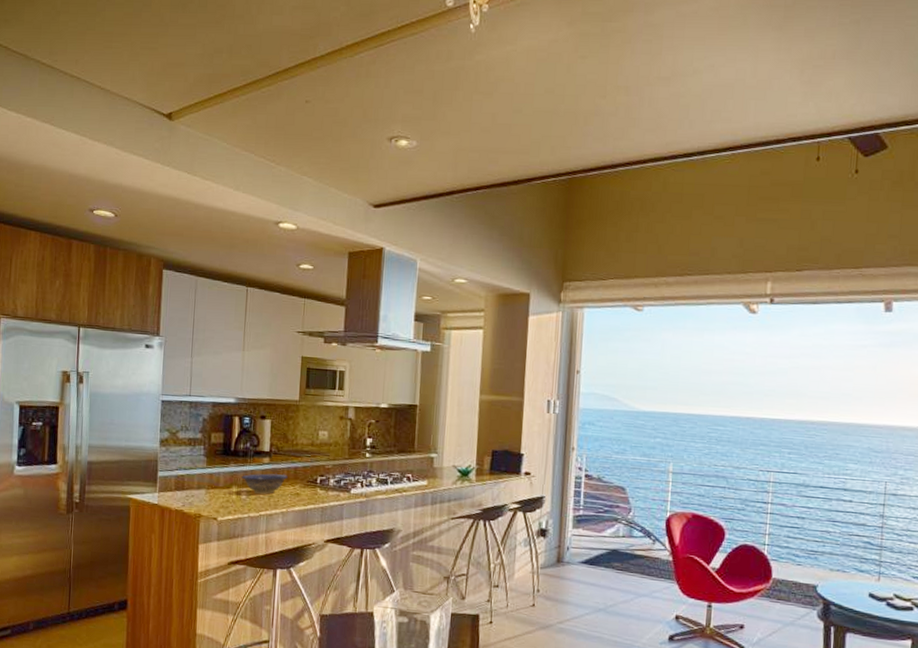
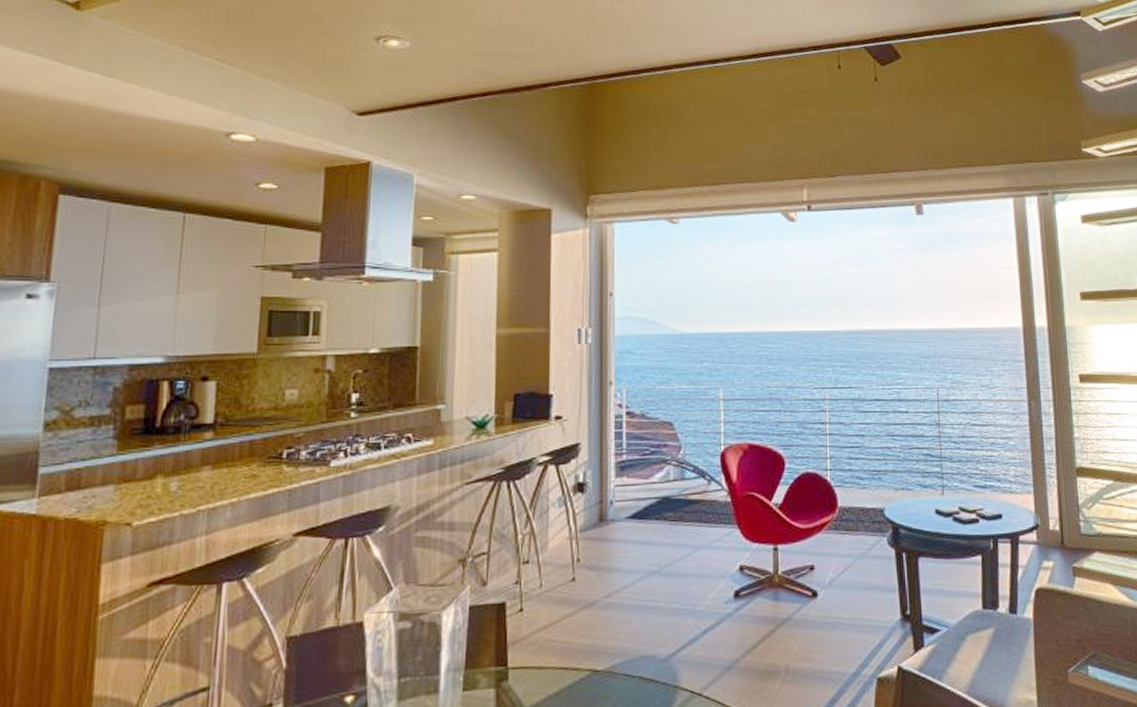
decorative bowl: present [241,473,289,495] -> none [171,452,242,483]

